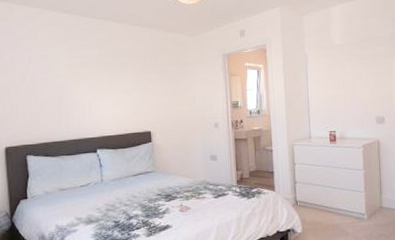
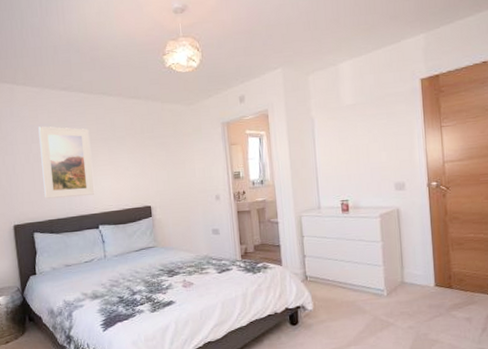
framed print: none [37,47,94,121] -> present [38,126,95,199]

